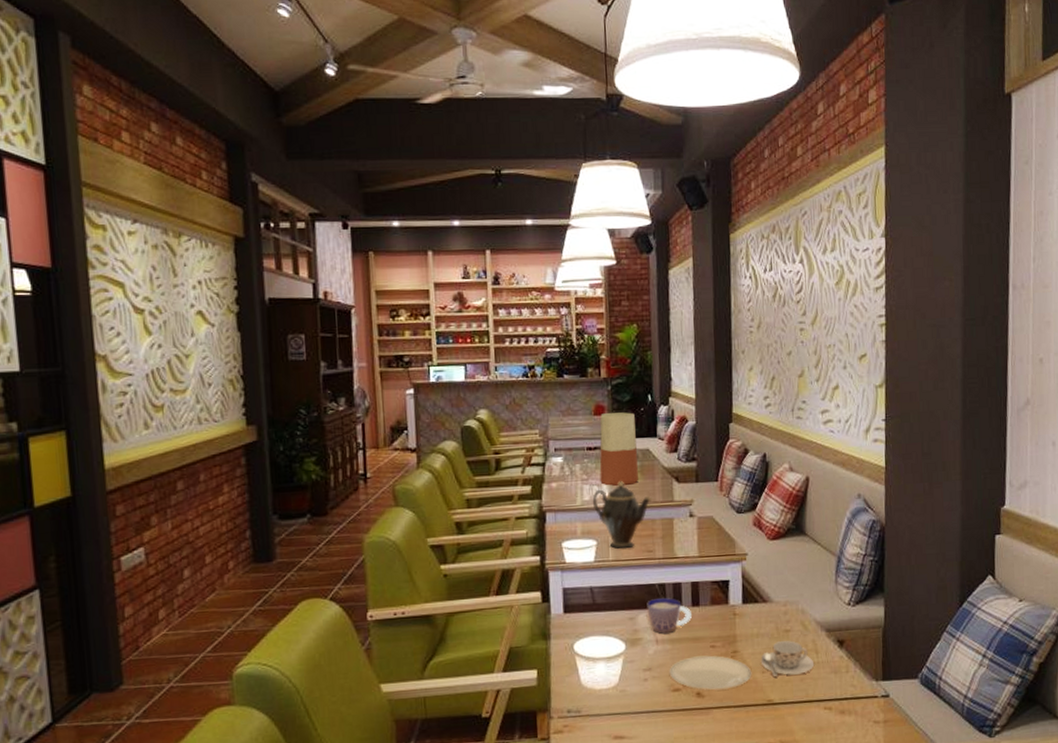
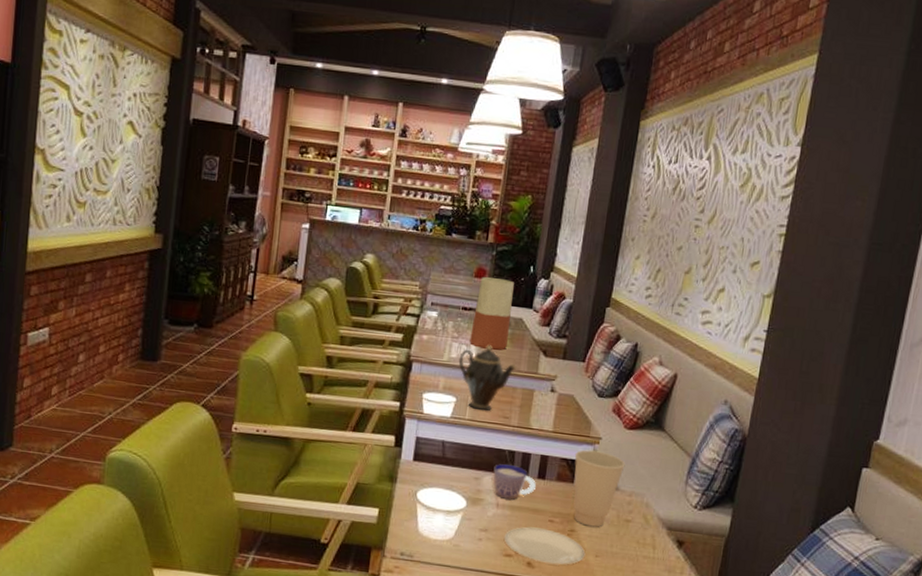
cup: none [724,567,775,644] -> present [573,449,626,527]
teacup: present [760,640,815,676] -> none [595,529,650,566]

